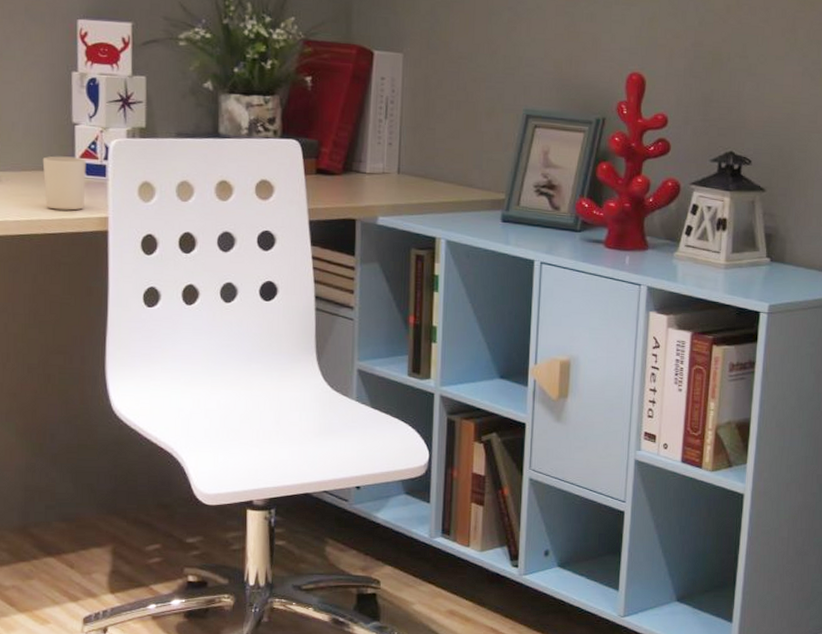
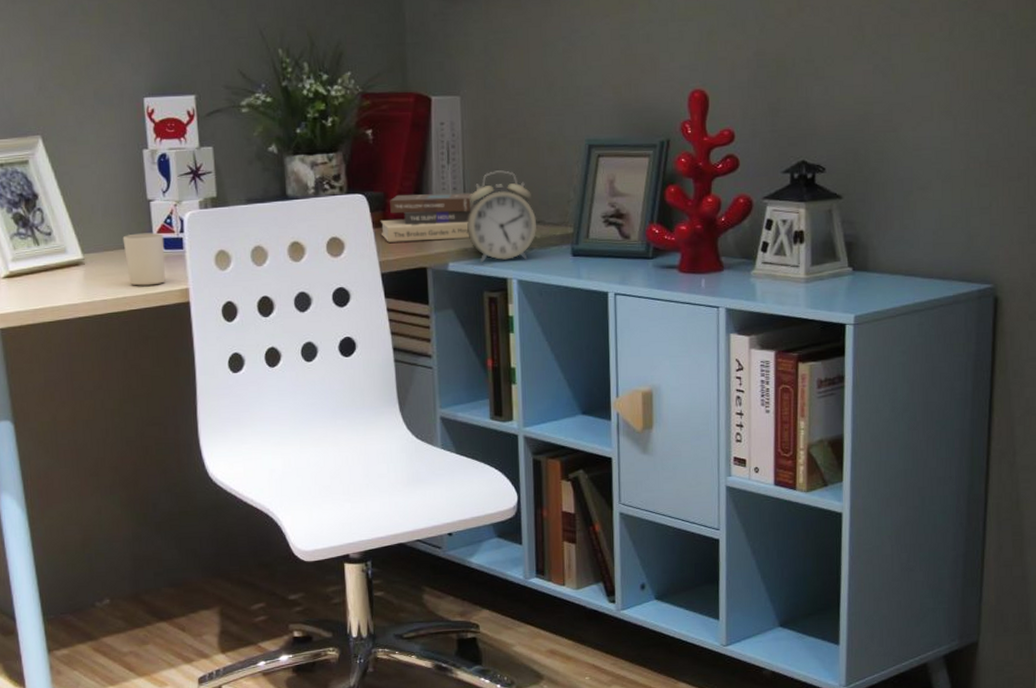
books: none [312,144,409,194] -> present [380,192,475,243]
alarm clock: none [400,130,470,221] -> present [467,170,537,263]

